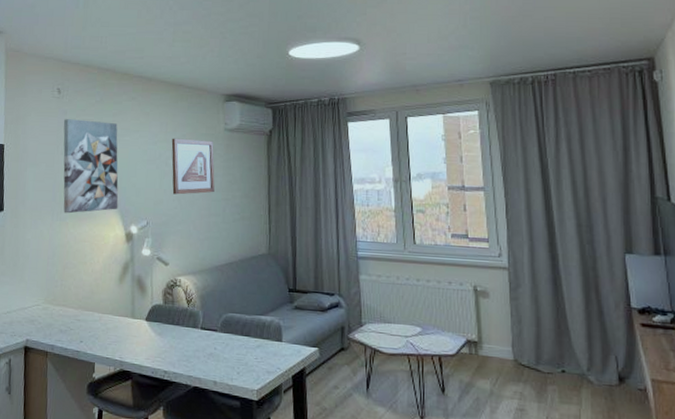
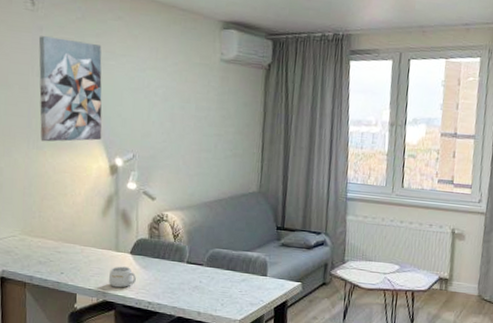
mug: none [125,333,152,356] -> present [108,266,136,288]
picture frame: present [171,138,215,195] -> none [161,65,208,128]

